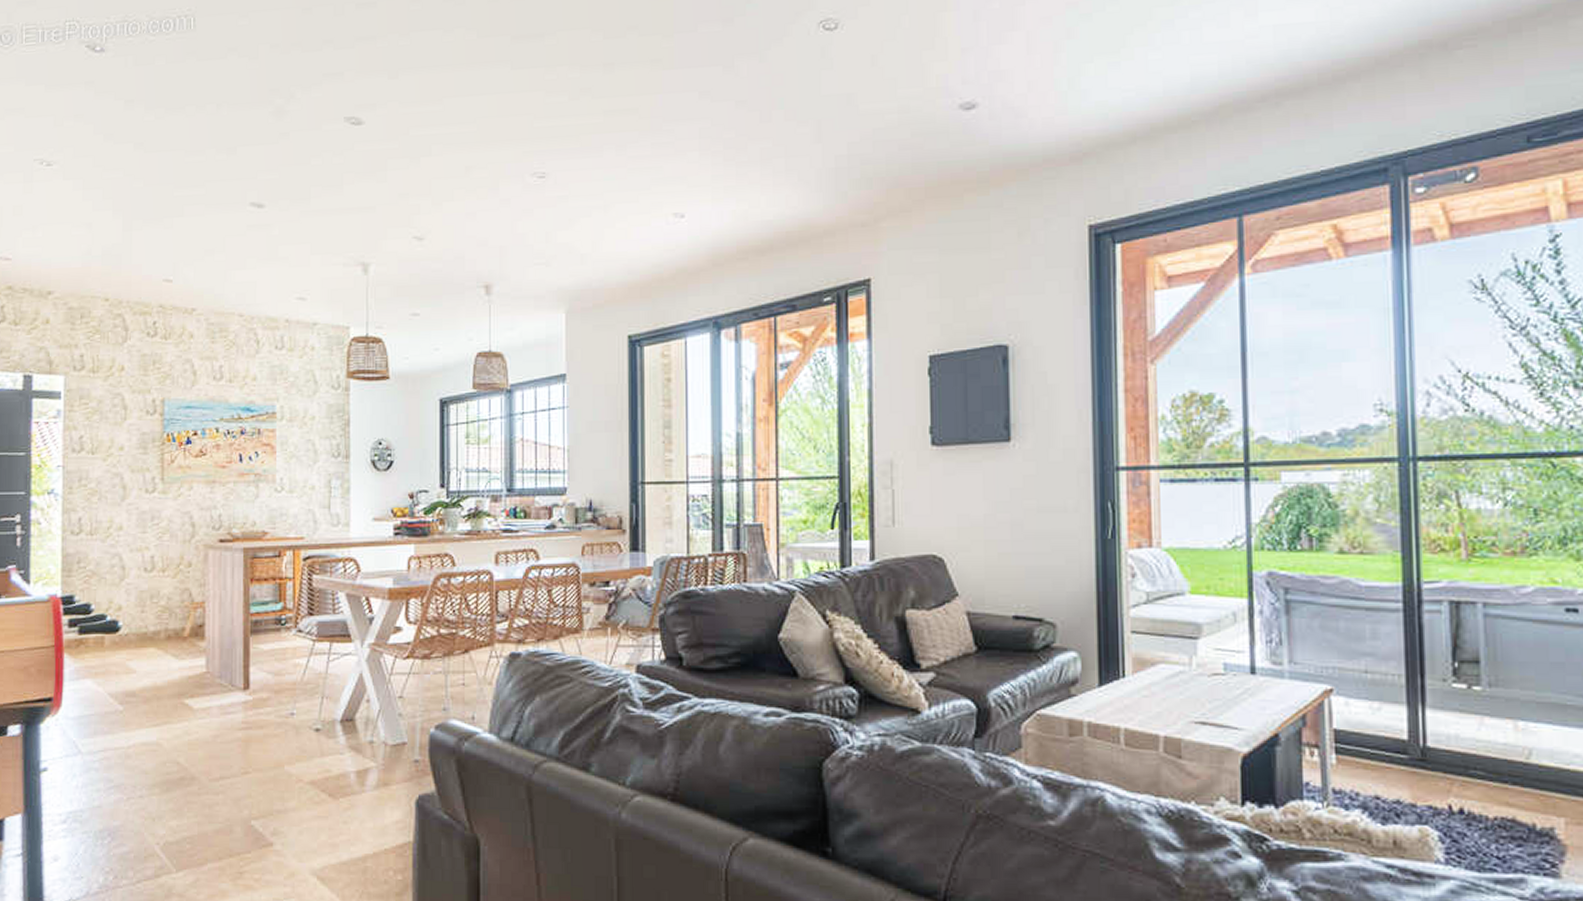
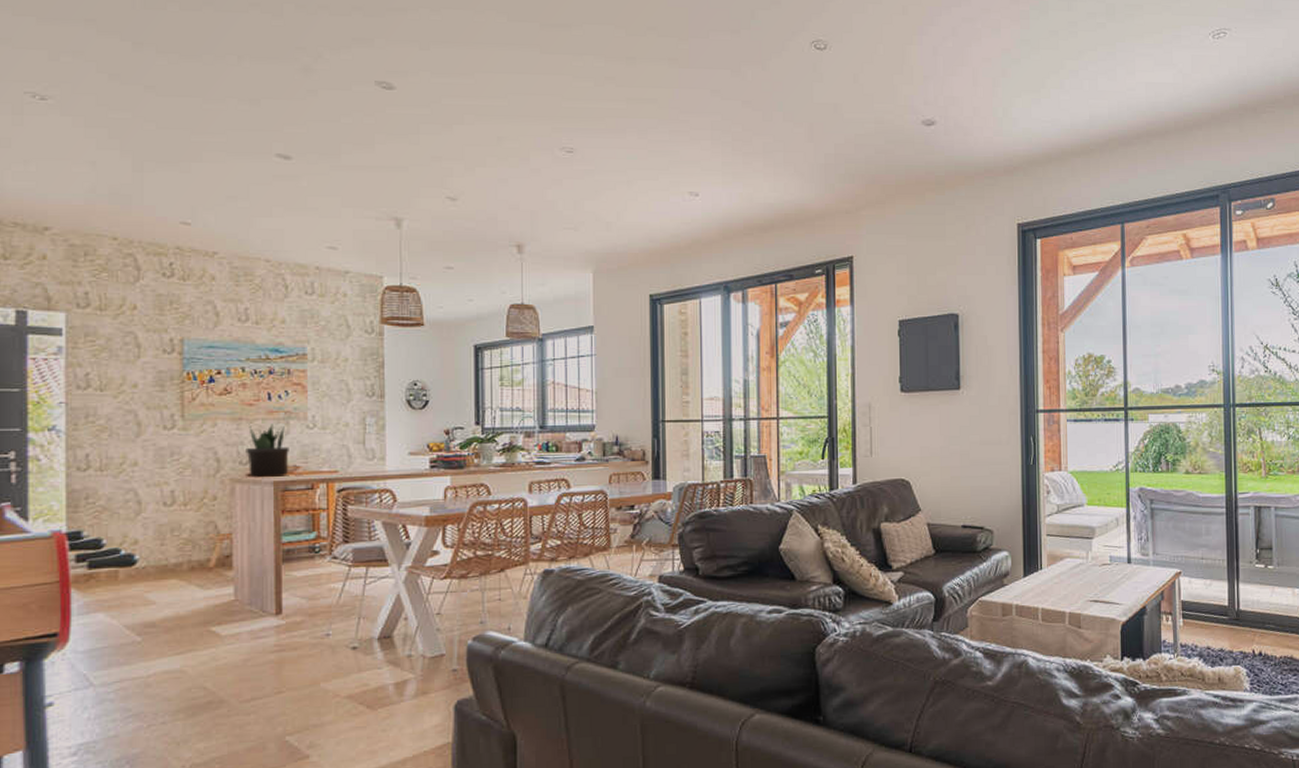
planter: none [218,487,258,544] -> present [246,423,289,478]

